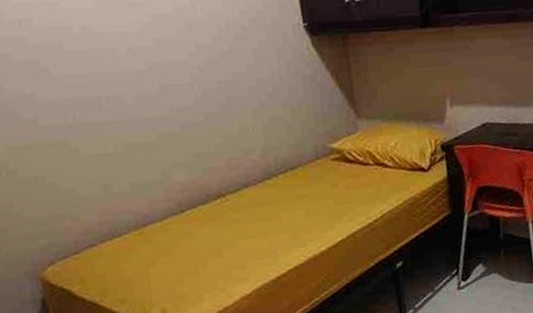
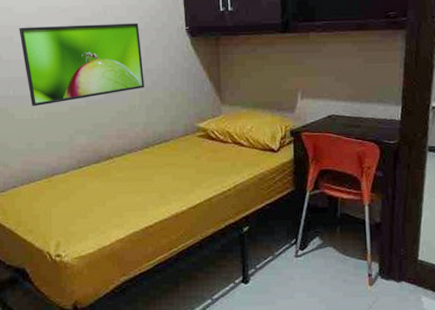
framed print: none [70,19,257,137] -> present [19,22,144,107]

